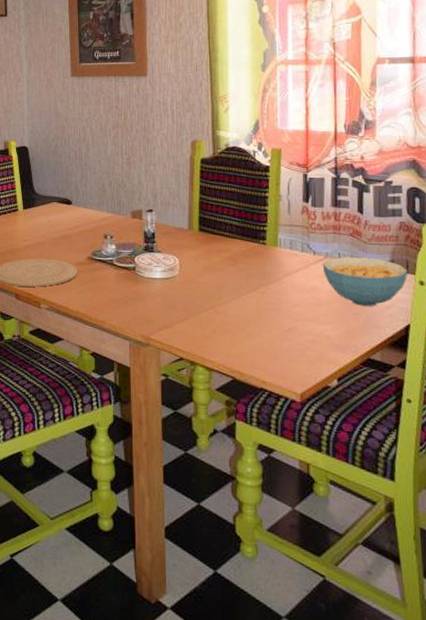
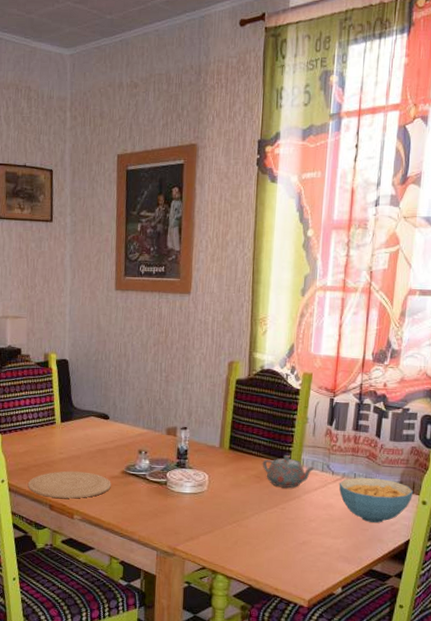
teapot: none [235,235,294,270] -> present [262,455,315,488]

